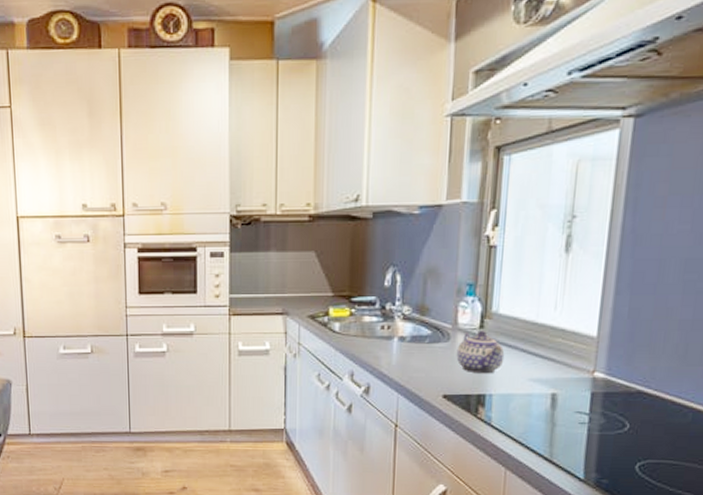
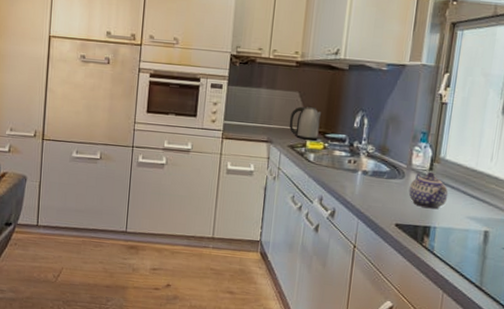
kettle: none [306,266,344,308] -> present [289,106,321,142]

